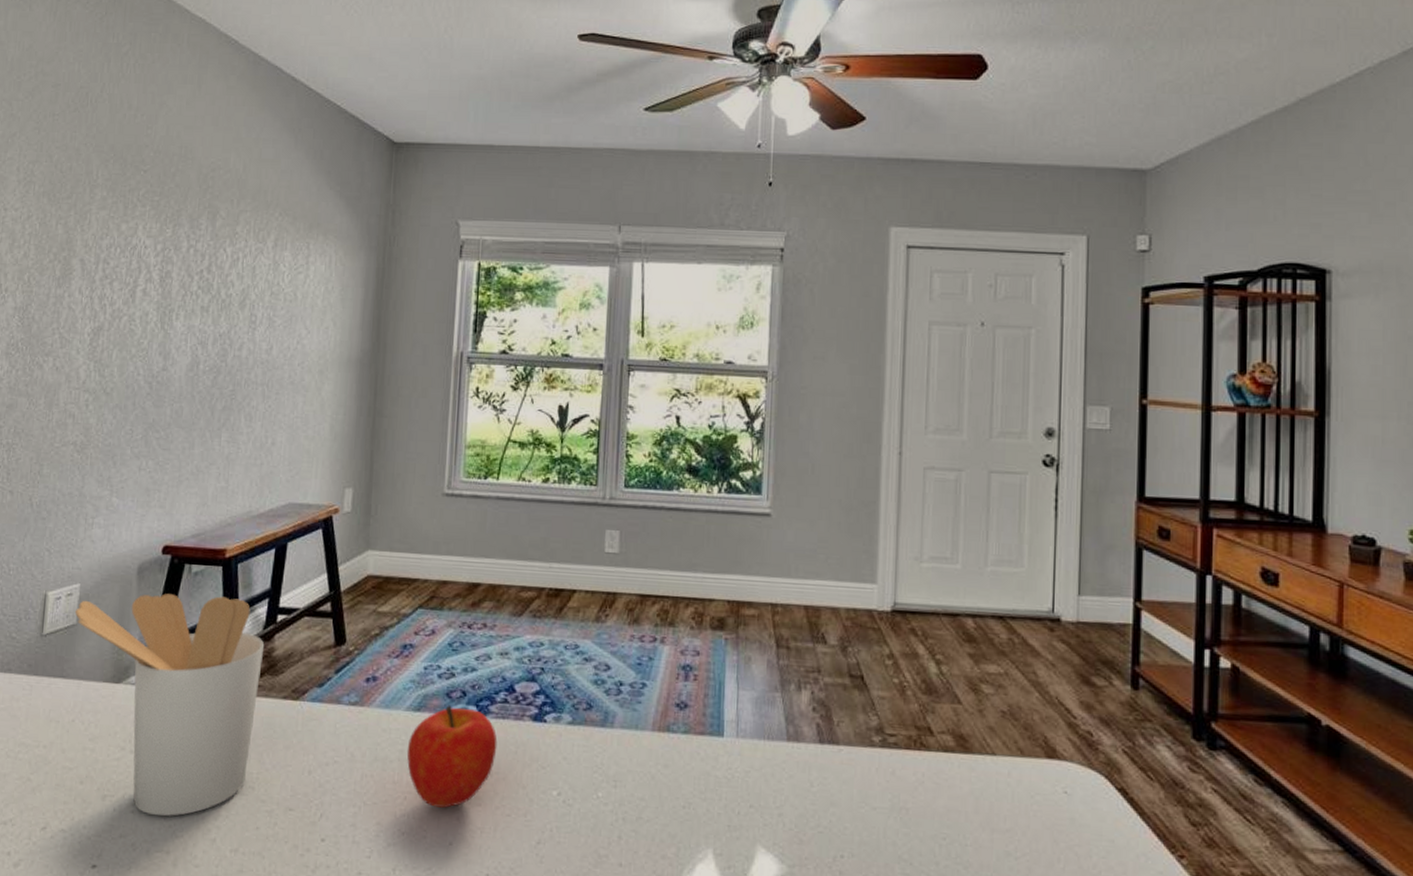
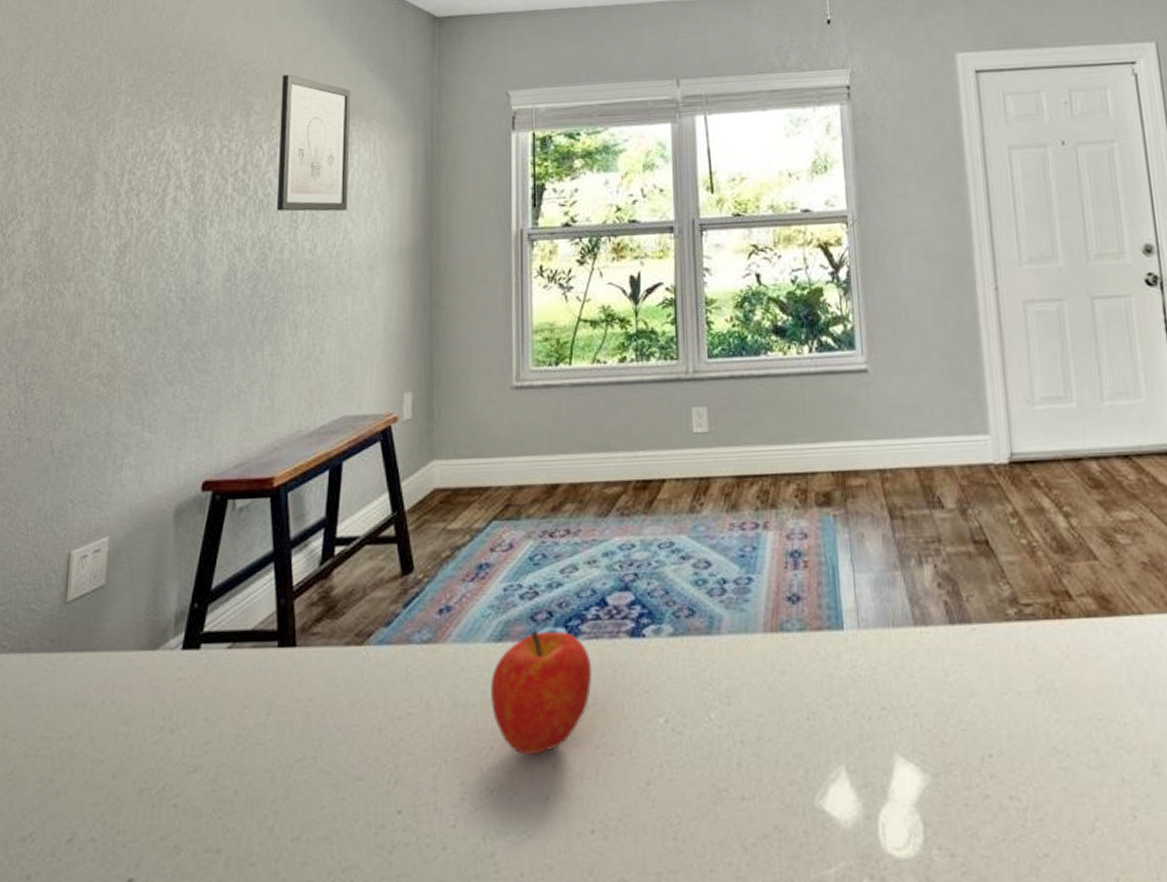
utensil holder: present [74,593,265,817] -> none [103,532,322,808]
wall art: none [237,184,311,317] -> present [276,75,351,212]

